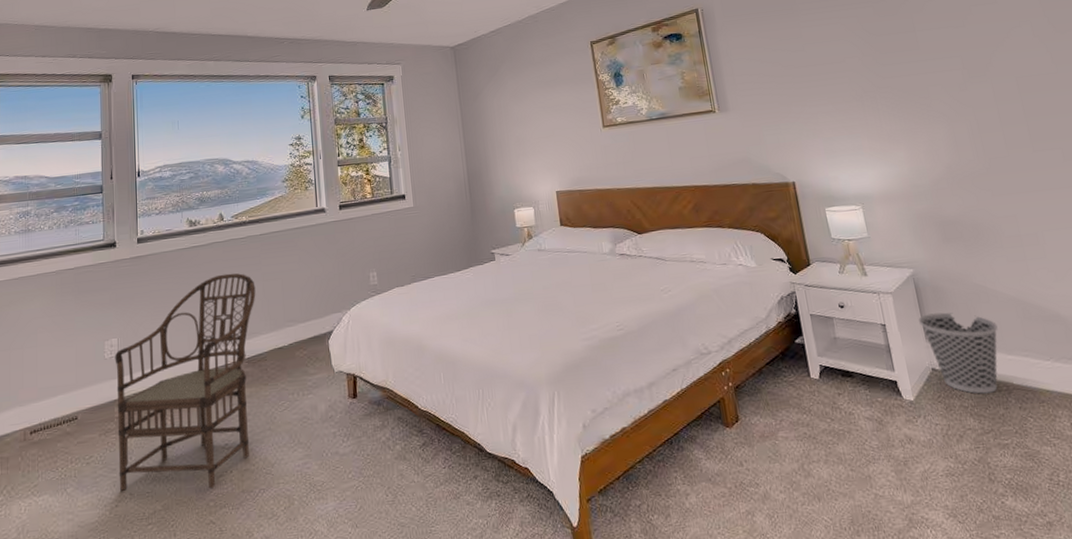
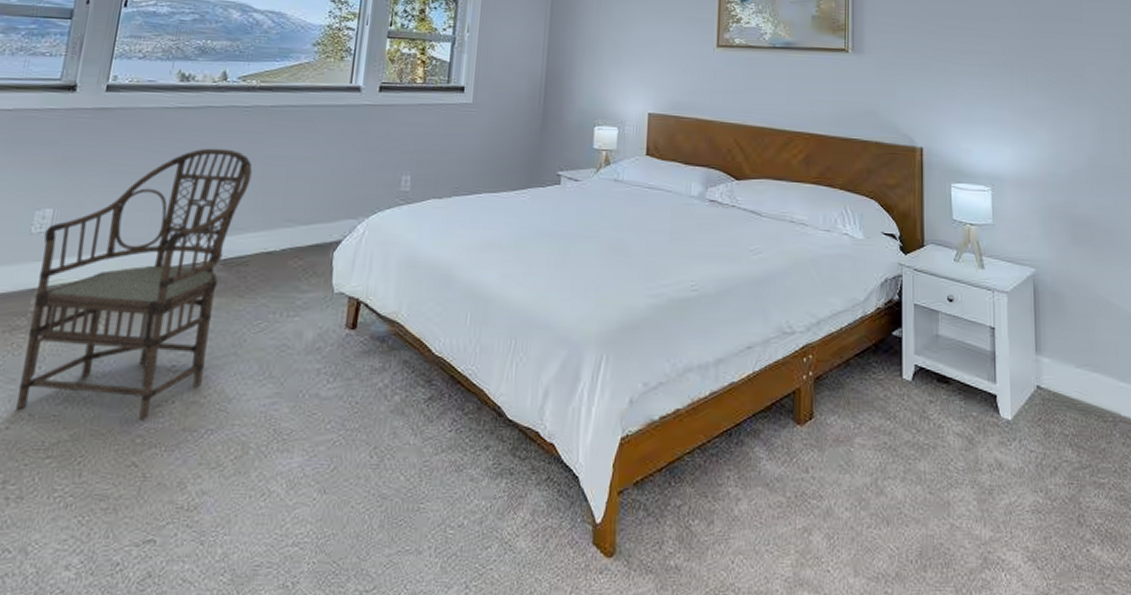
wastebasket: present [919,312,998,394] -> none [1032,322,1114,423]

